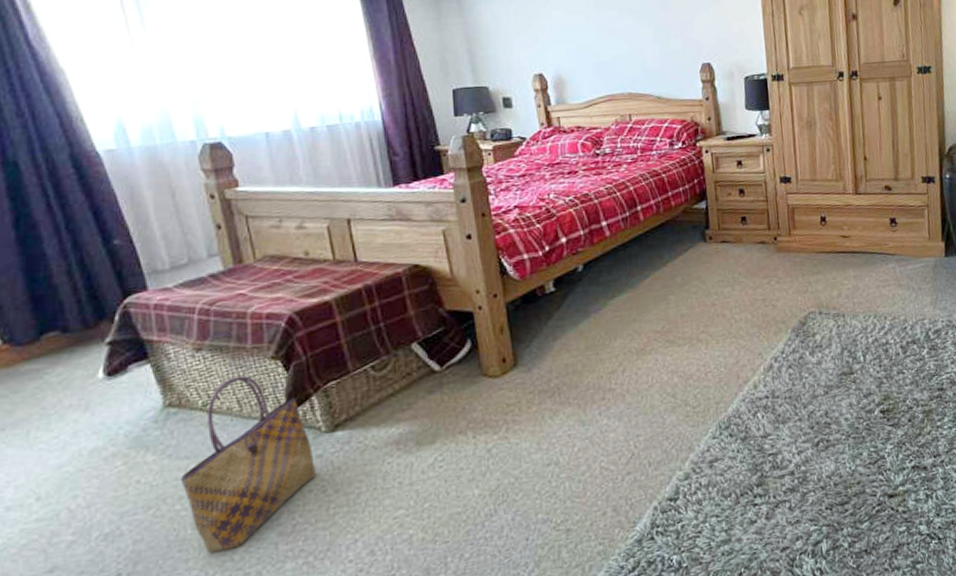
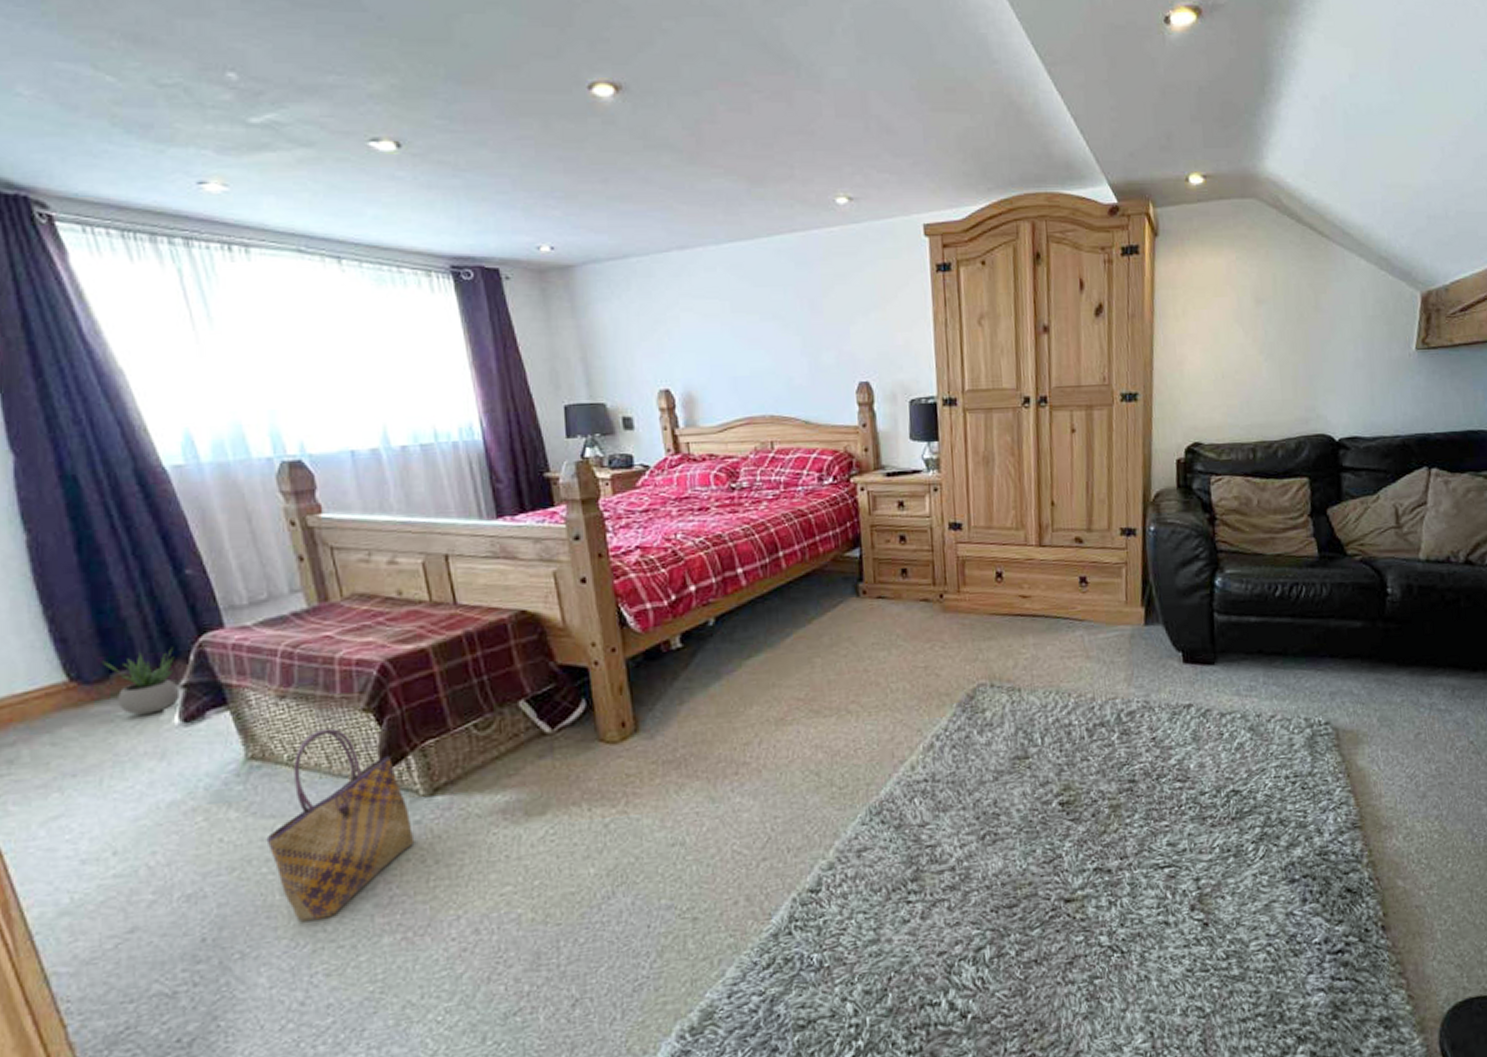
potted plant: none [33,310,103,372] -> present [101,648,178,715]

